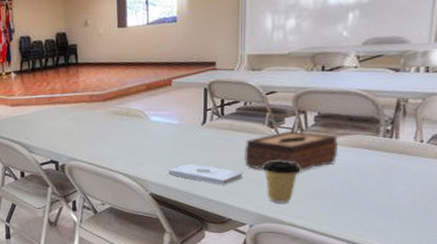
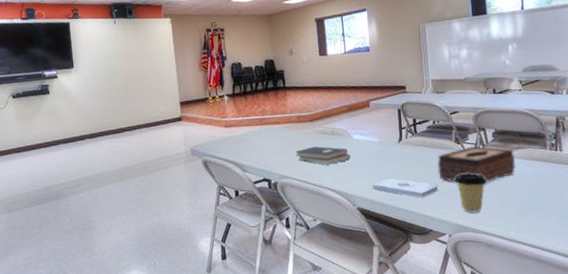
hardback book: none [86,127,146,148] -> present [296,146,351,165]

